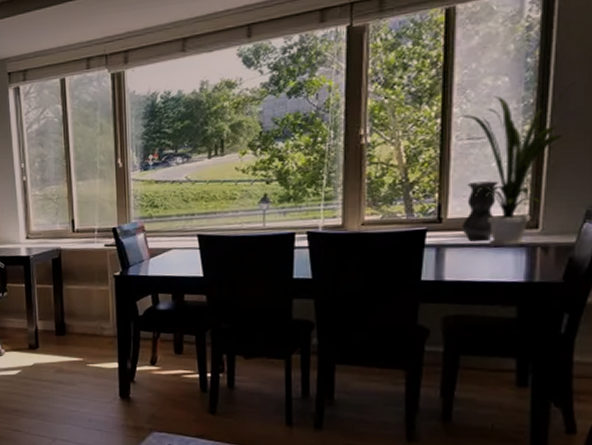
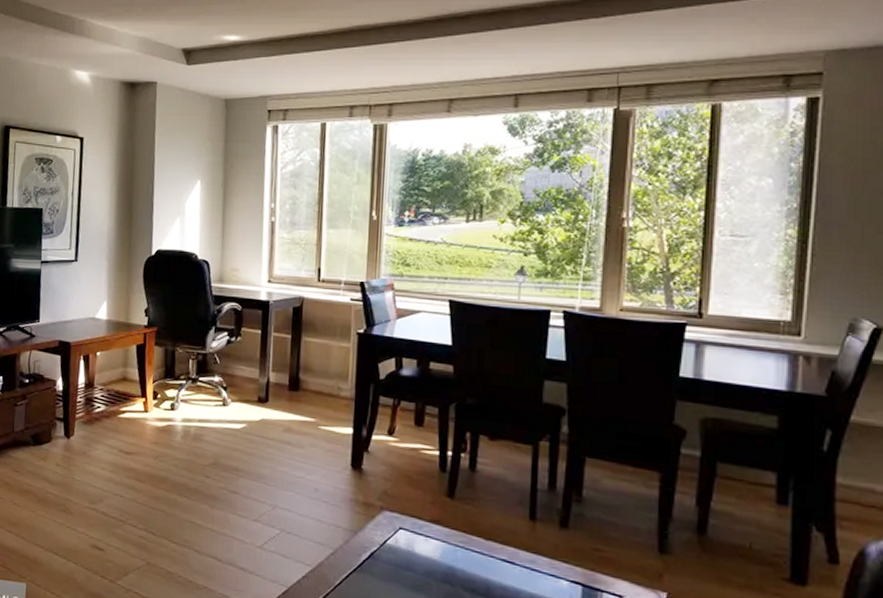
house plant: present [462,81,577,247] -> none [725,192,840,353]
vase: present [462,181,498,241] -> none [722,280,760,342]

